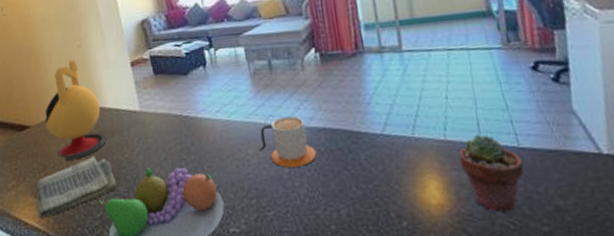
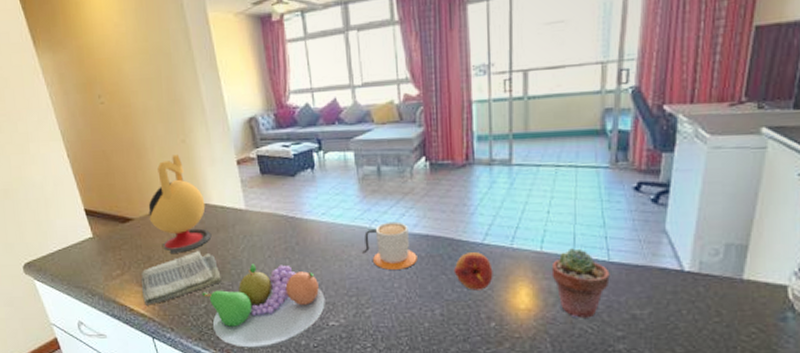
fruit: none [355,144,399,186] -> present [453,252,493,290]

